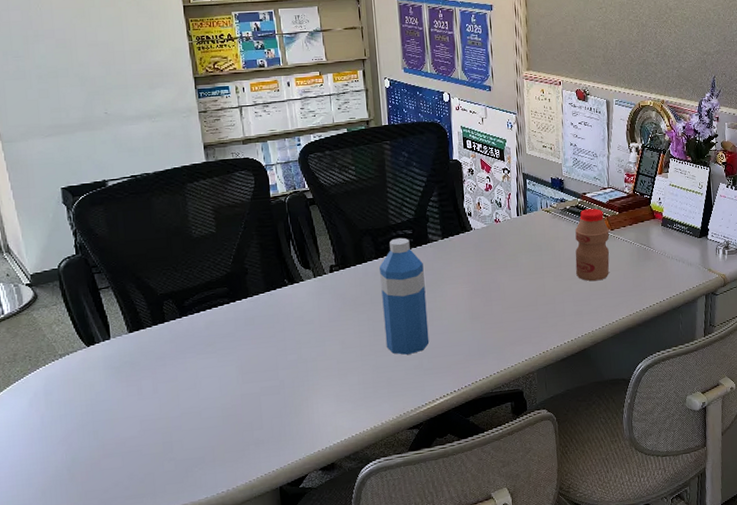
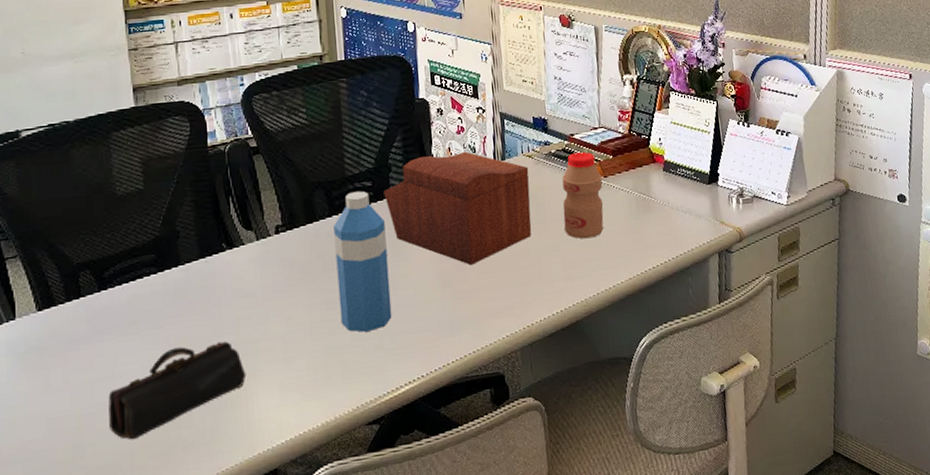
pencil case: none [191,360,307,438] -> present [108,341,246,440]
sewing box: none [422,206,548,301] -> present [384,151,532,265]

